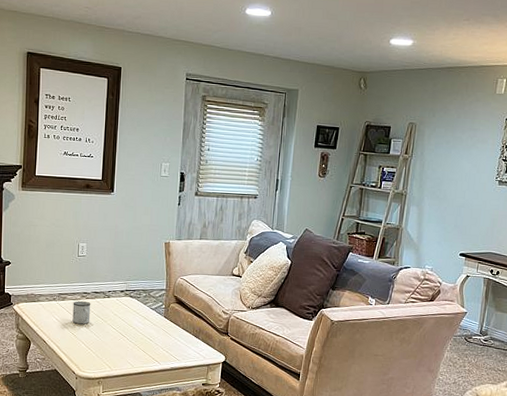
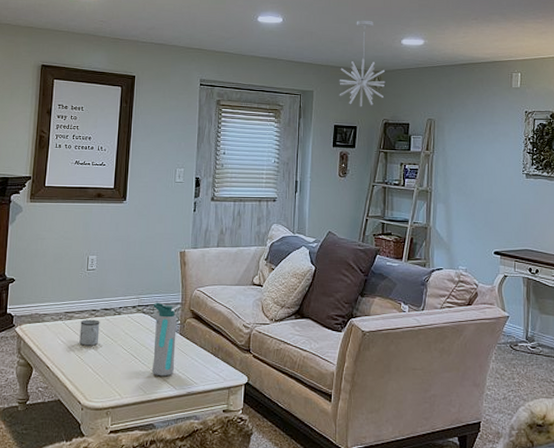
water bottle: none [138,287,162,353] -> present [151,302,177,377]
pendant light: none [323,16,372,108] -> present [339,20,386,107]

